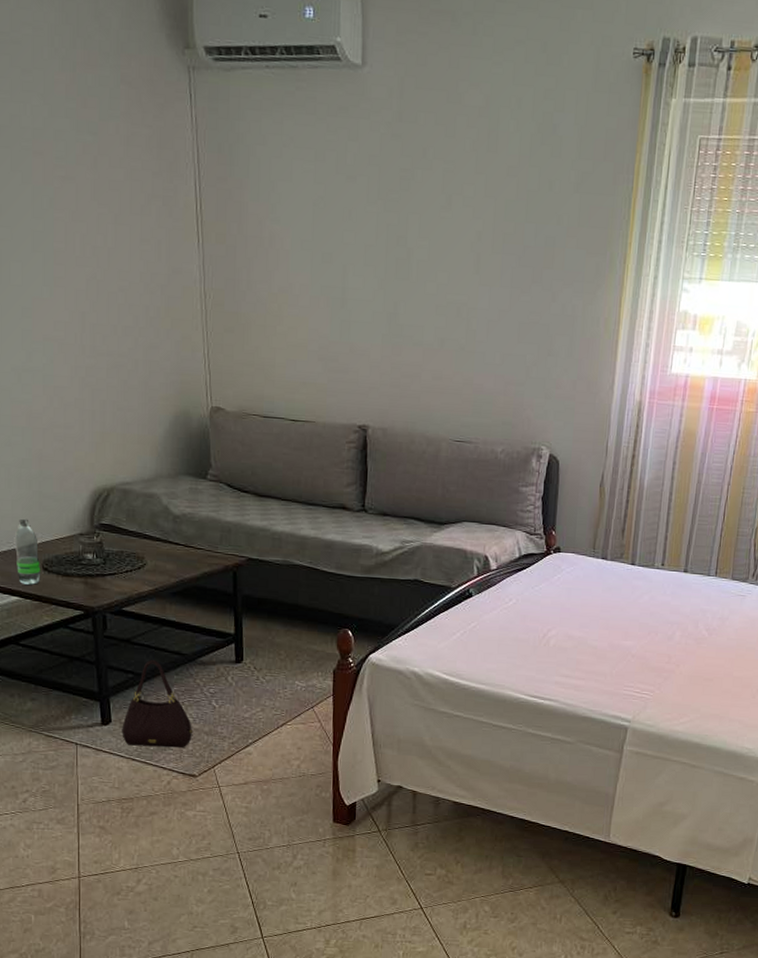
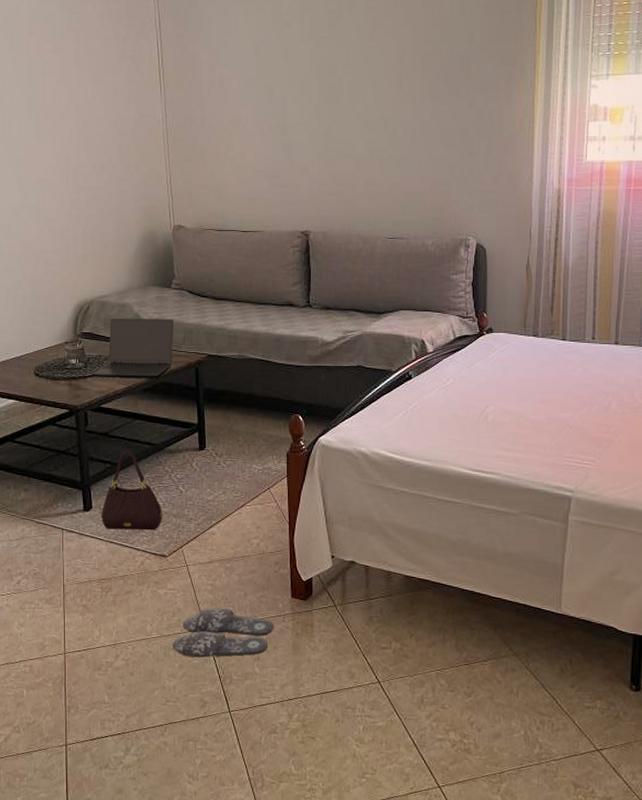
bottle: present [14,518,41,585] -> none [11,332,33,389]
laptop: none [112,509,210,581] -> present [92,318,174,378]
slippers: none [201,831,313,883] -> present [172,608,273,658]

